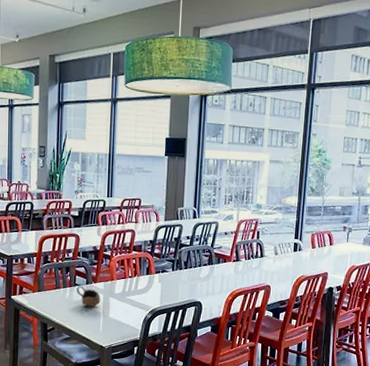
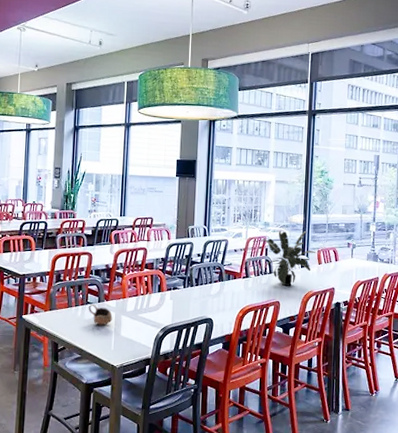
potted plant: none [253,213,310,270] -> present [261,230,316,286]

